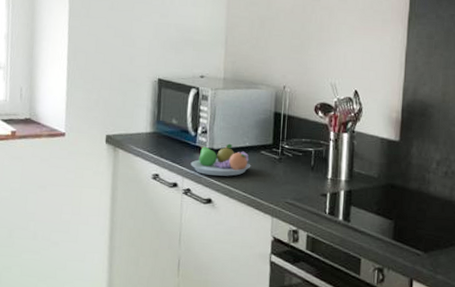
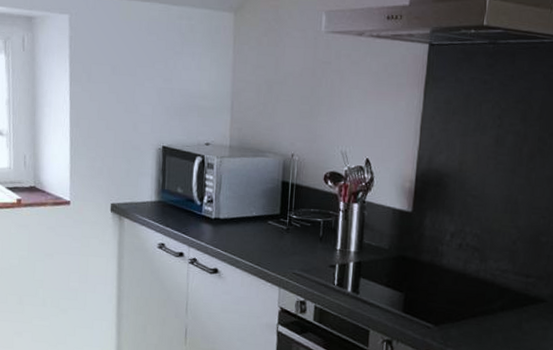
fruit bowl: present [190,143,251,177] -> none [196,213,258,247]

